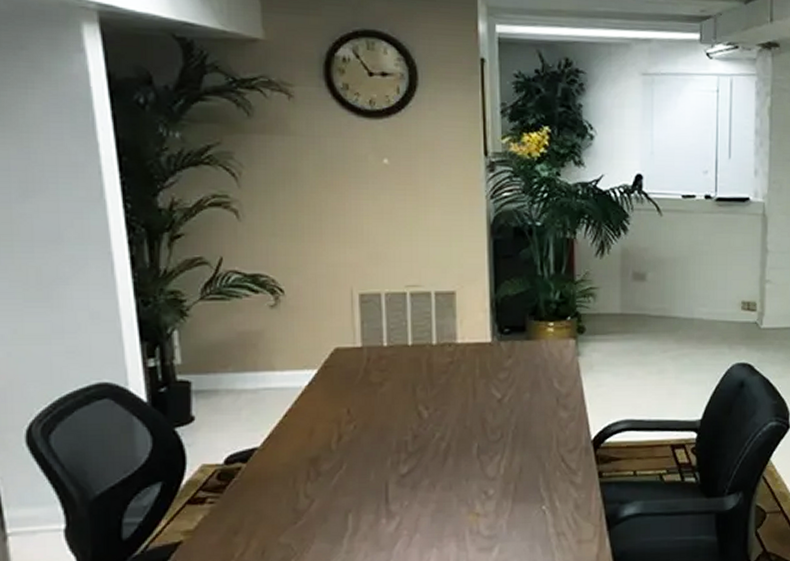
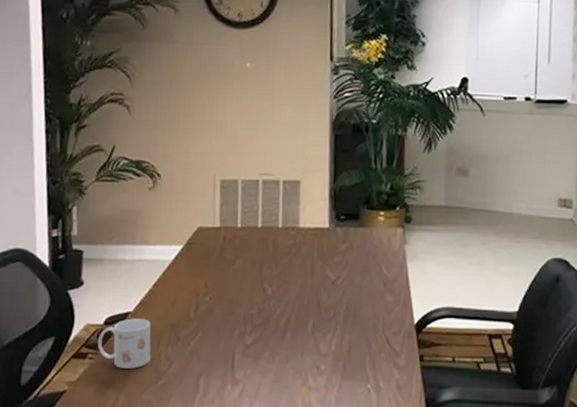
mug: none [218,454,286,511] -> present [97,318,151,369]

